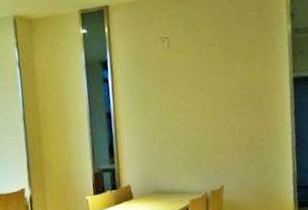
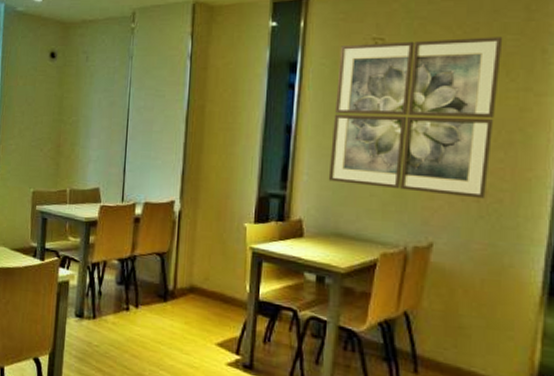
wall art: none [138,30,252,152] -> present [328,37,503,199]

